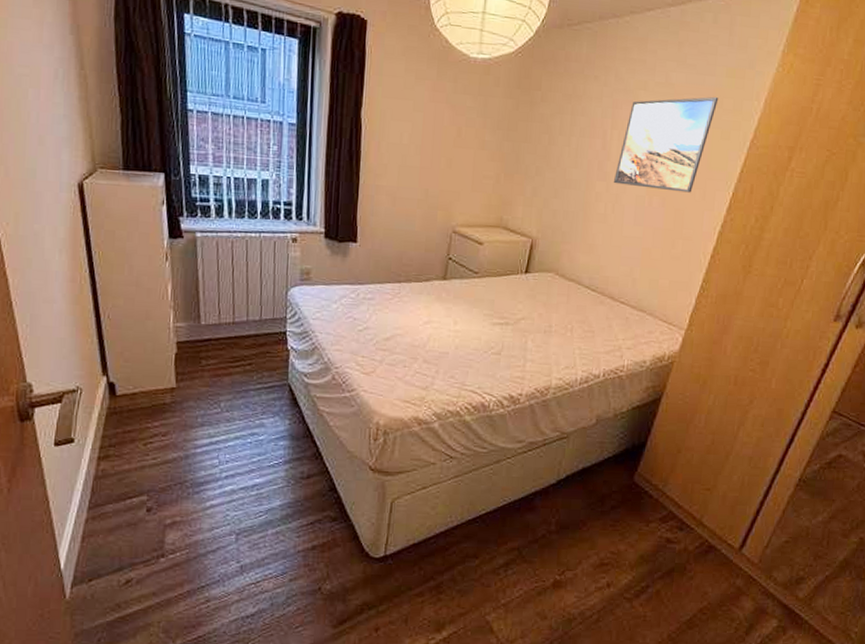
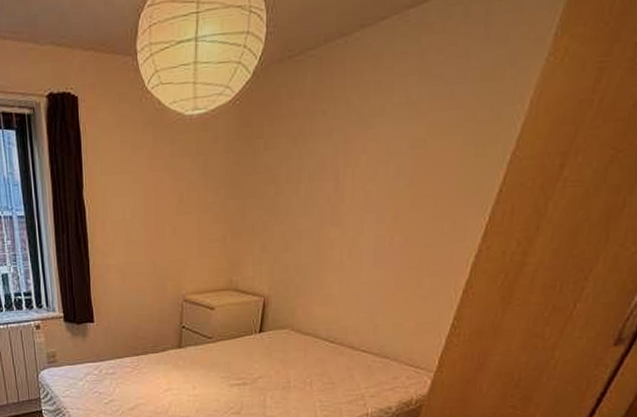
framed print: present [613,96,719,193] -> none [348,107,471,228]

